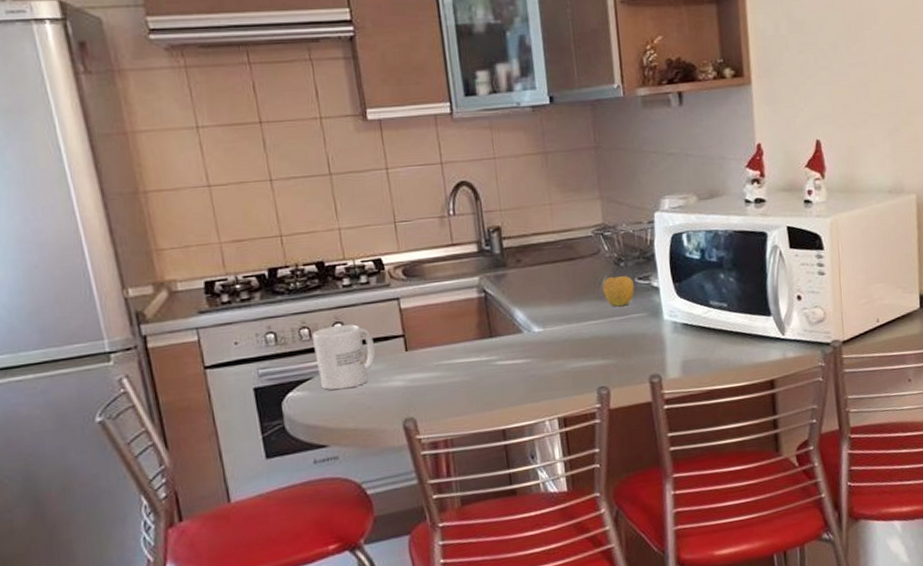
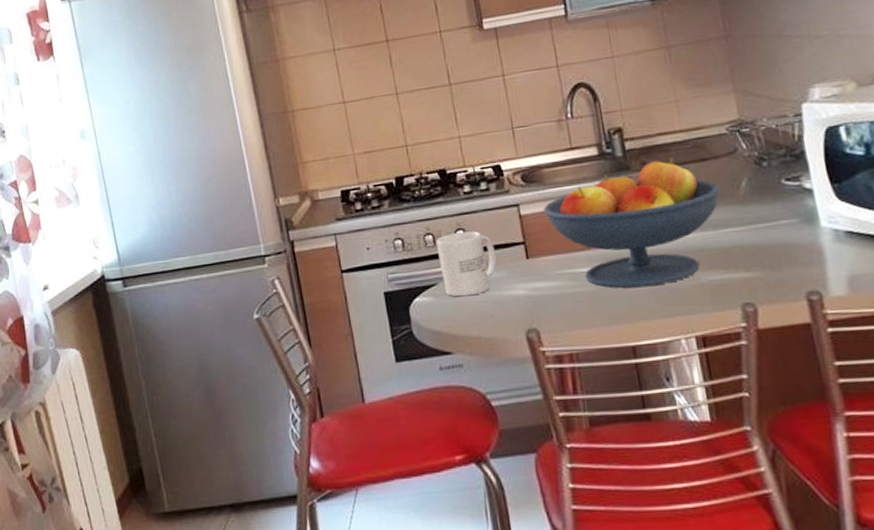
fruit bowl: none [423,256,584,377] -> present [542,158,720,288]
apple: present [603,276,634,307] -> none [742,177,782,212]

